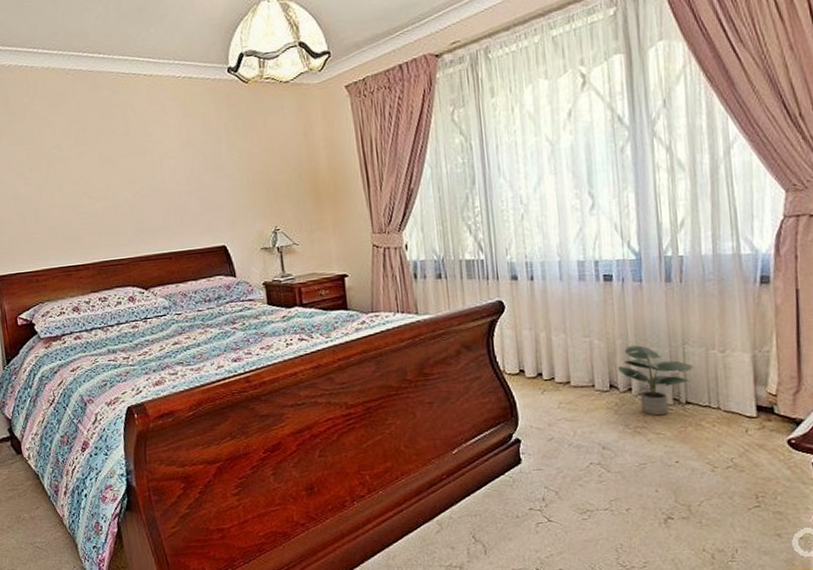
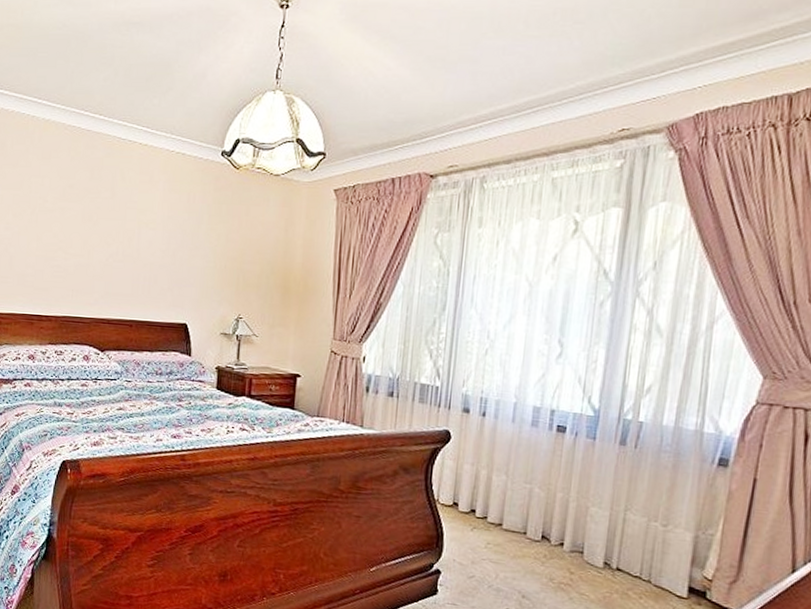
potted plant: present [618,345,693,416] -> none [554,501,631,577]

